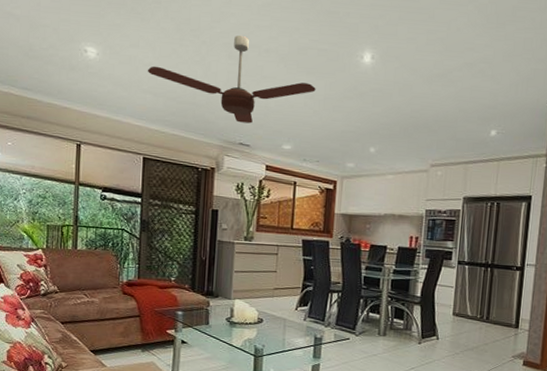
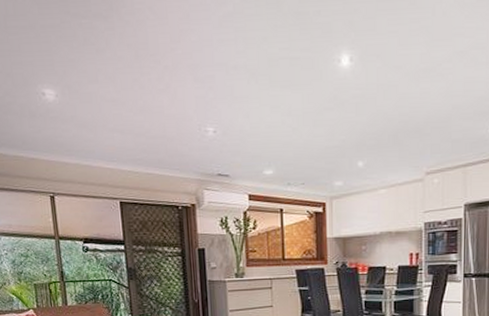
ceiling fan: present [147,35,316,124] -> none [110,53,293,152]

